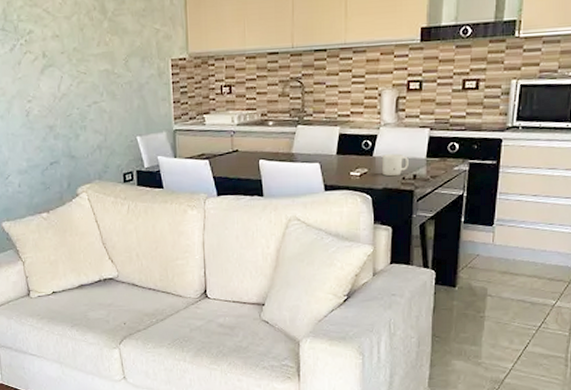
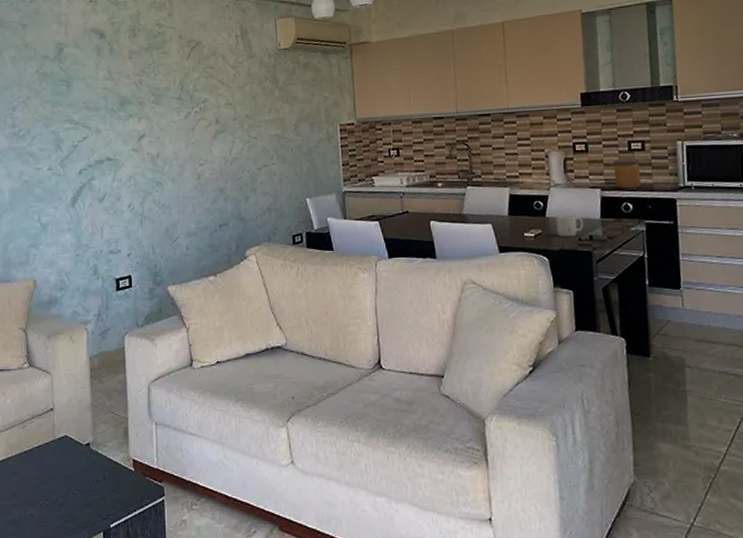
jar: none [445,97,472,129] -> present [613,158,641,189]

